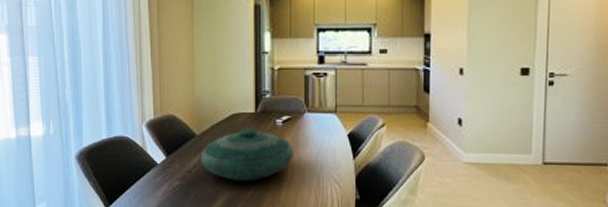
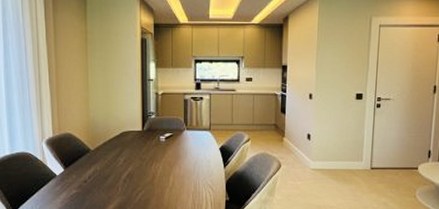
decorative bowl: present [200,128,294,182] -> none [95,144,175,188]

